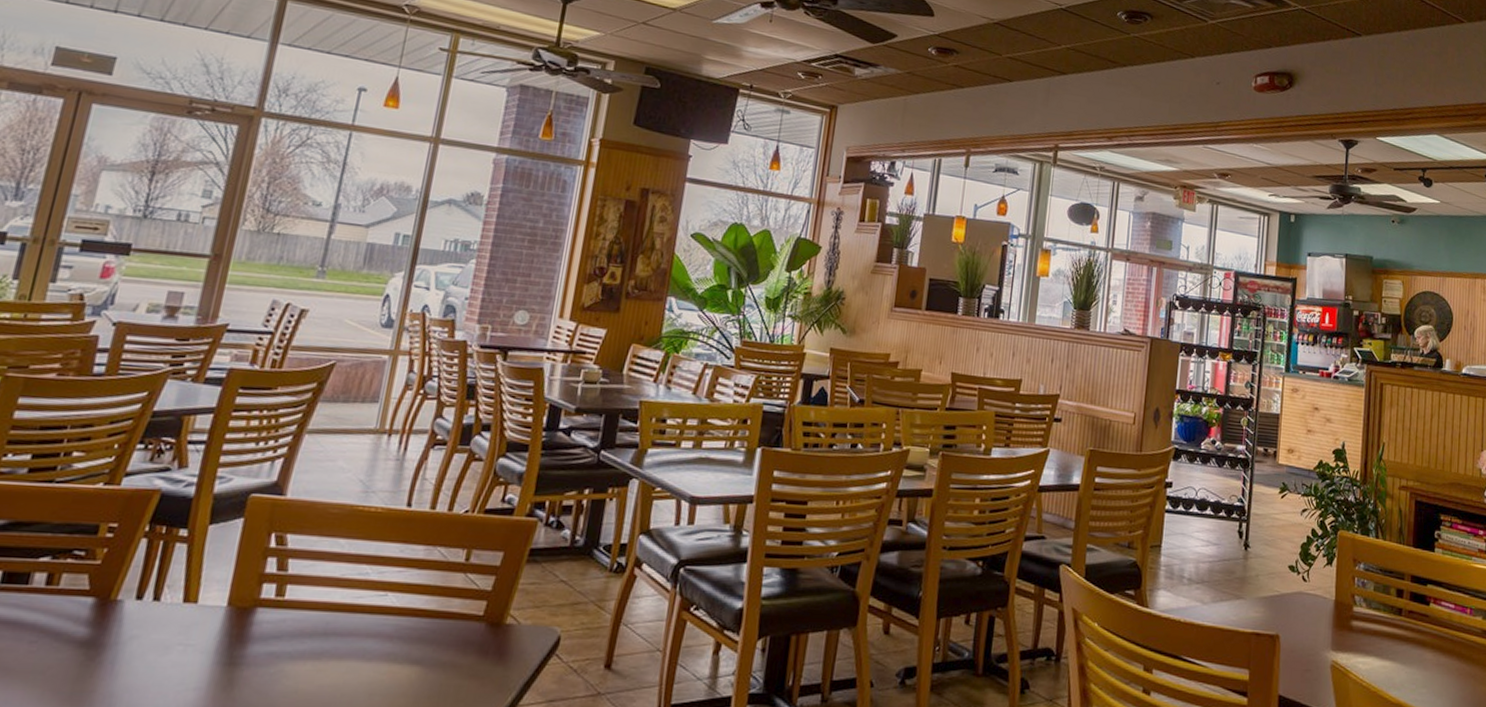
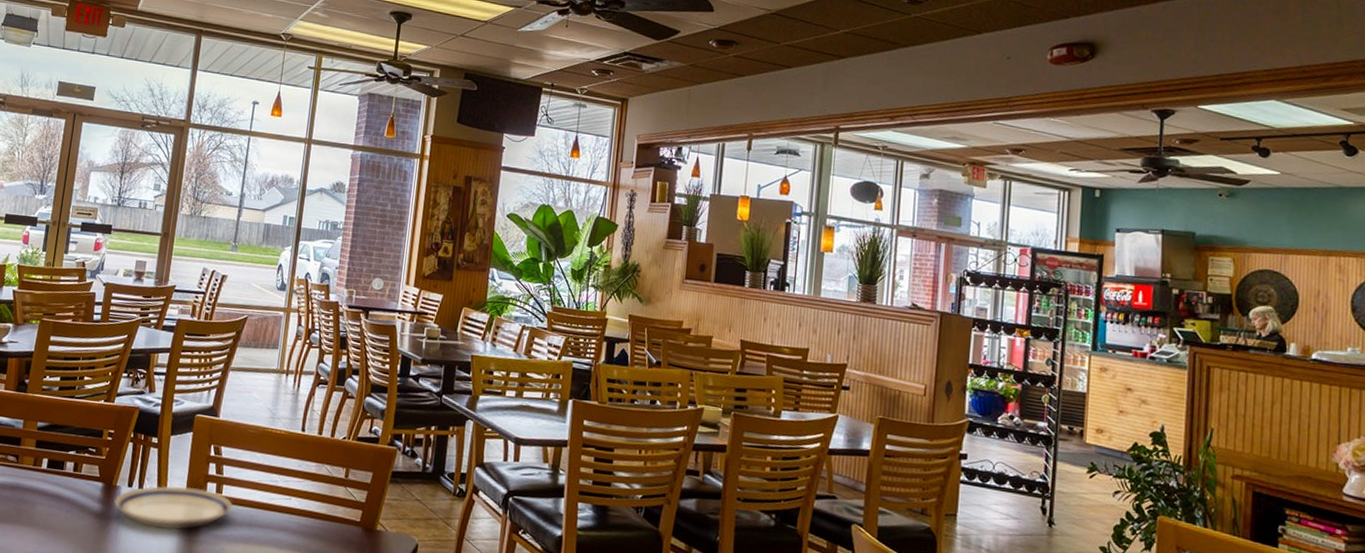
plate: none [112,592,300,652] -> present [114,485,233,529]

